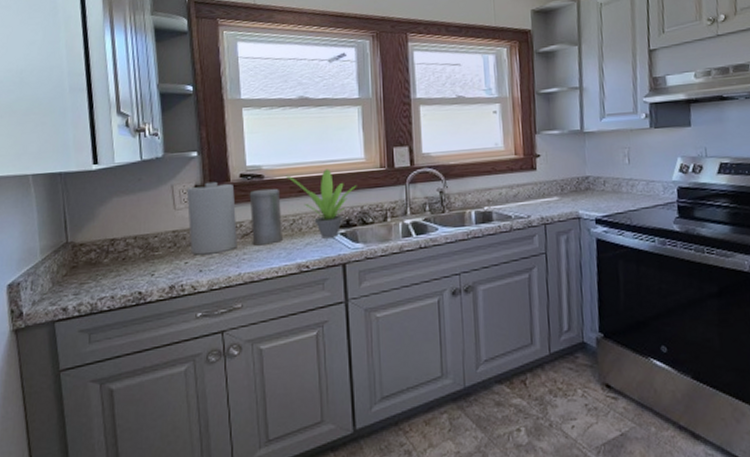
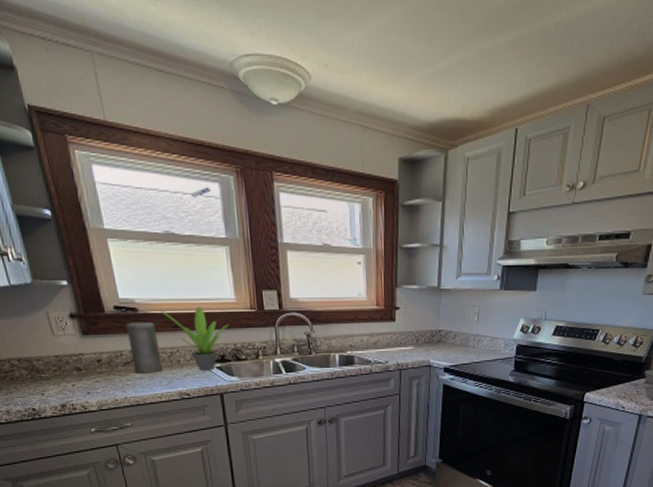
paper towel holder: present [186,181,237,255] -> none [62,311,120,379]

